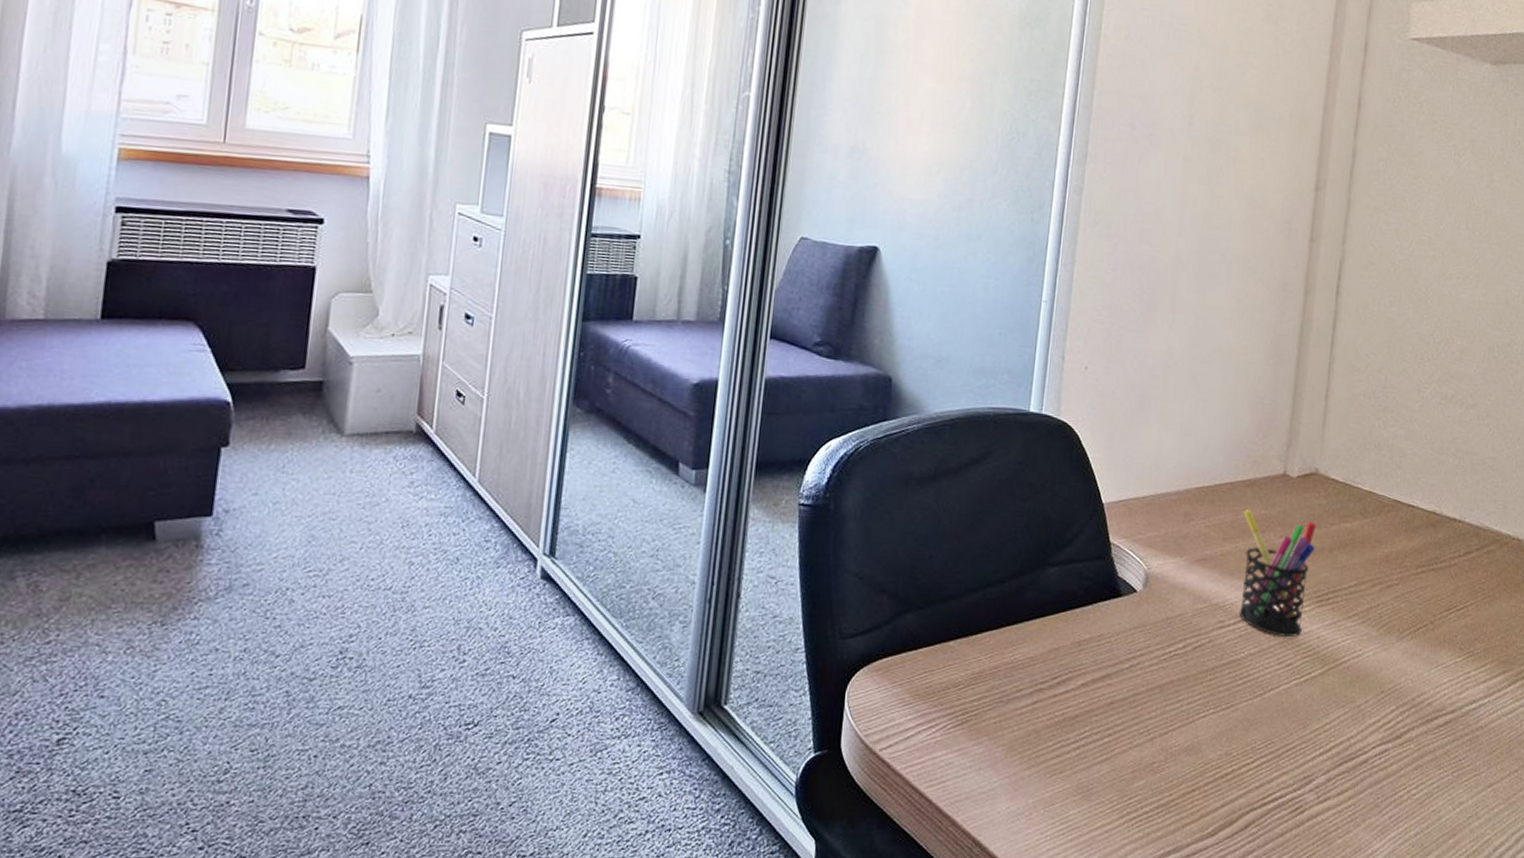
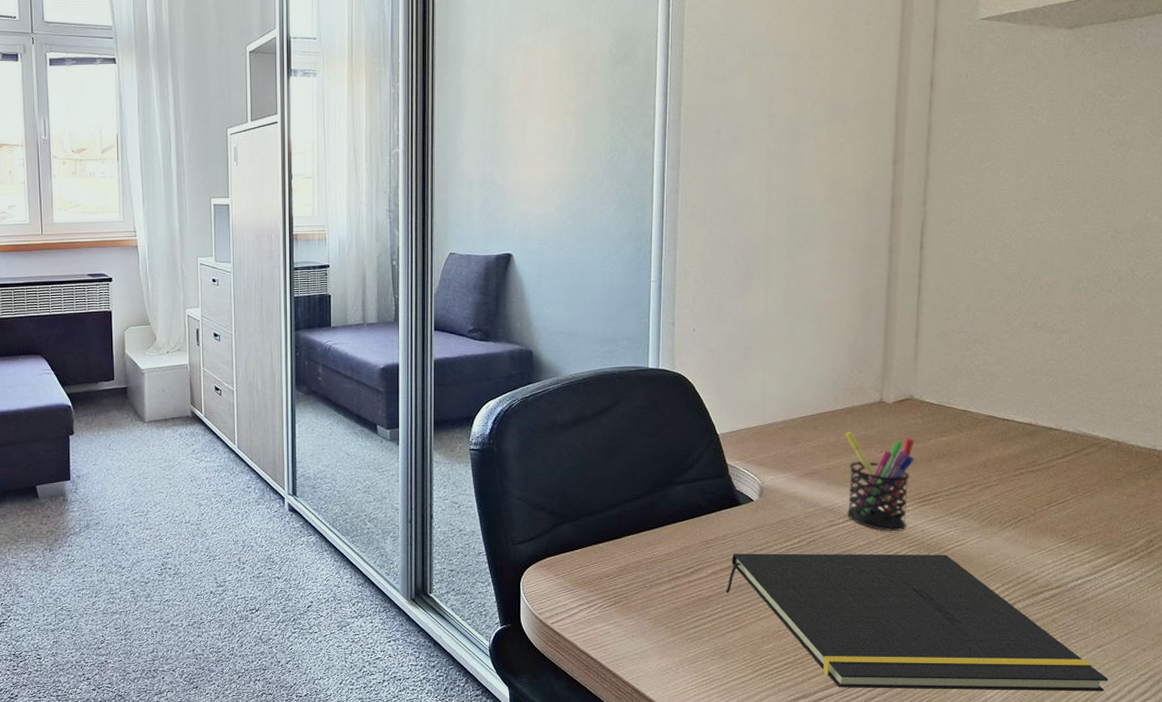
notepad: none [1095,660,1497,842] -> present [725,553,1109,692]

